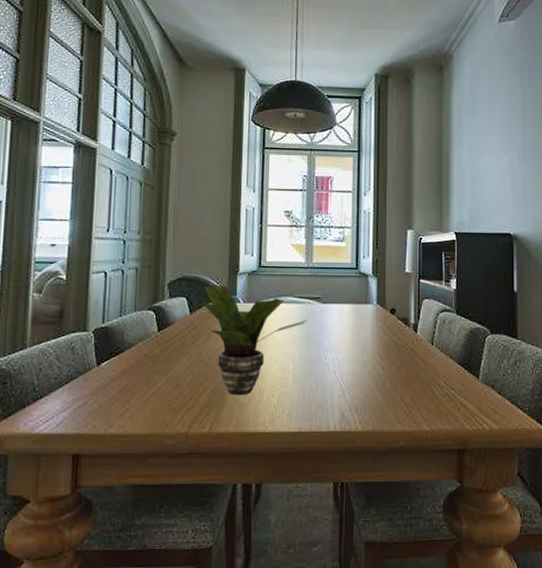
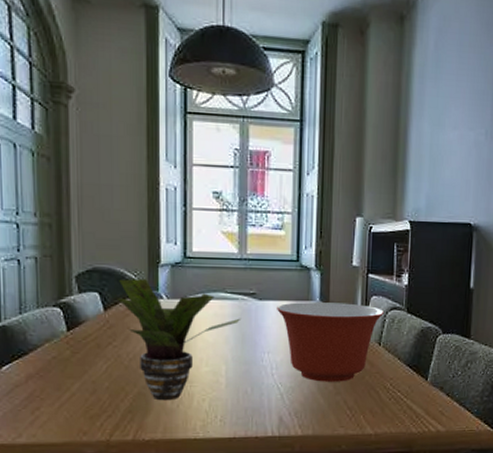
mixing bowl: none [339,305,435,379] -> present [277,302,384,382]

